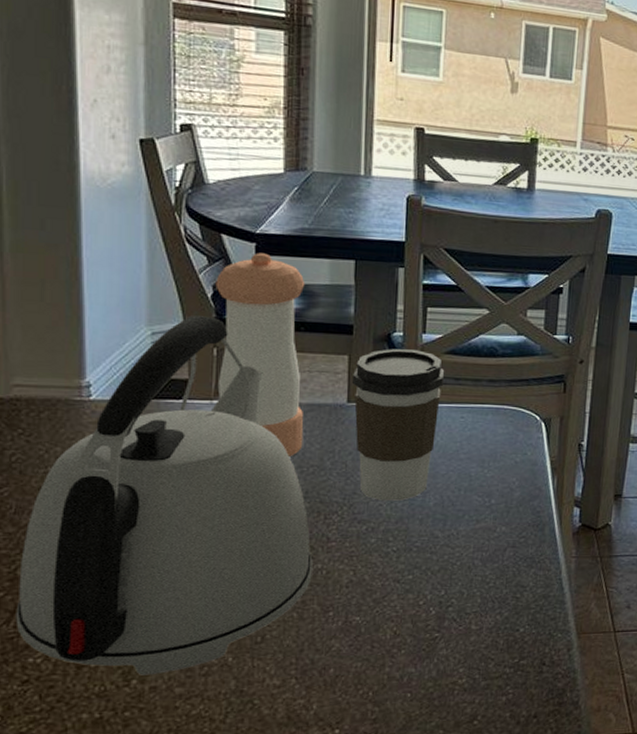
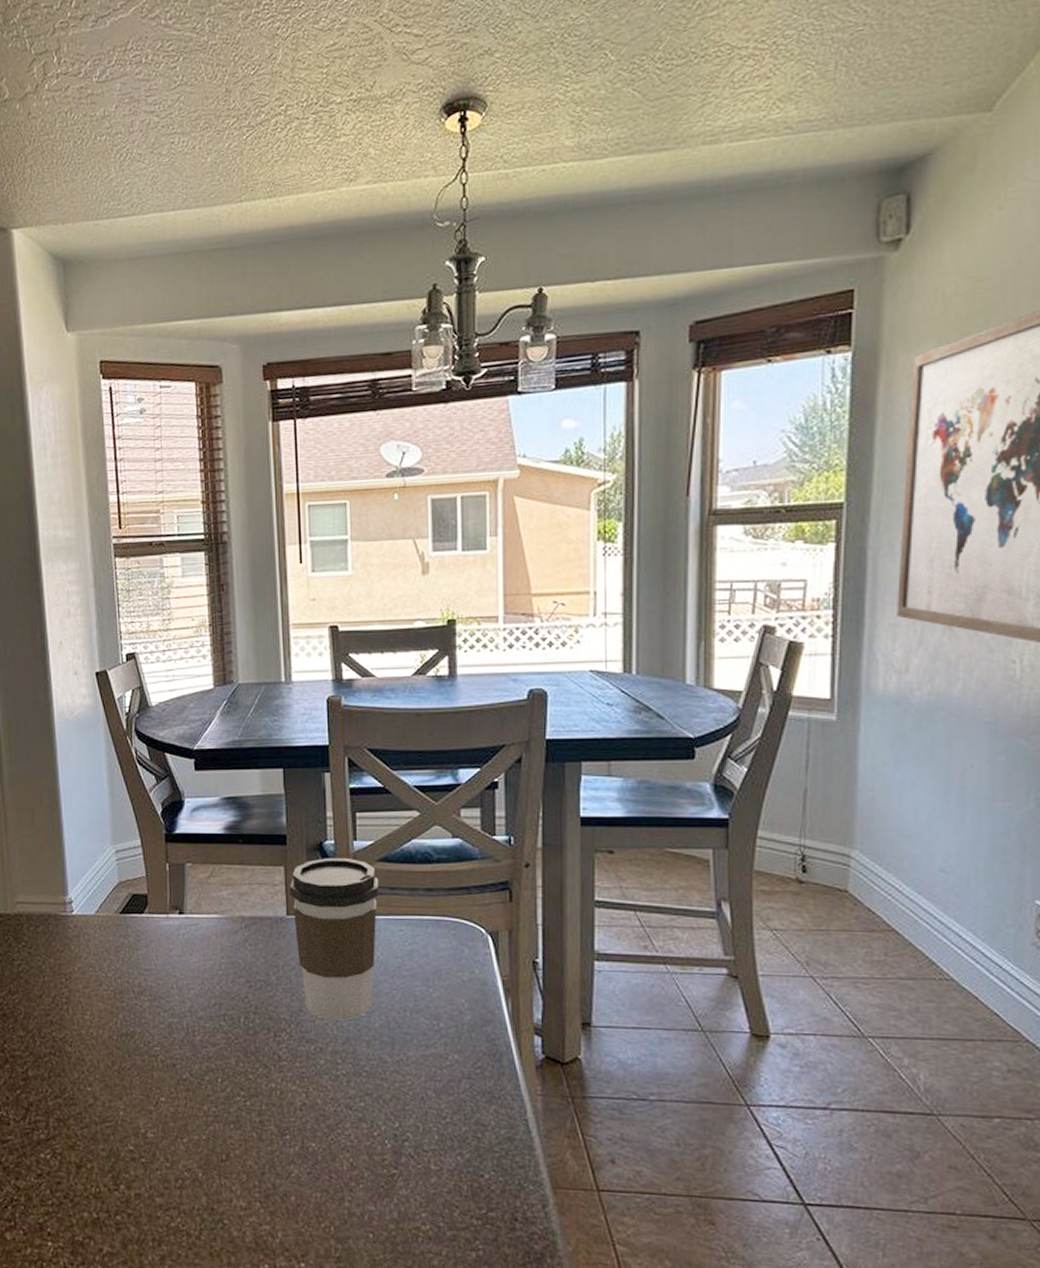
kettle: present [16,315,313,675] -> none [29,833,267,1182]
pepper shaker: present [215,253,305,456] -> none [163,768,249,971]

